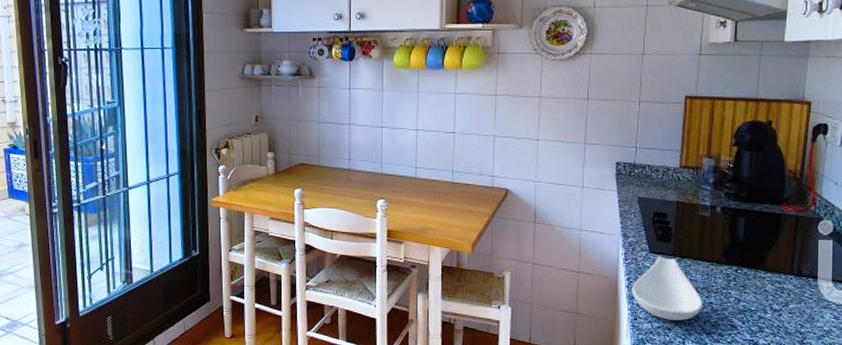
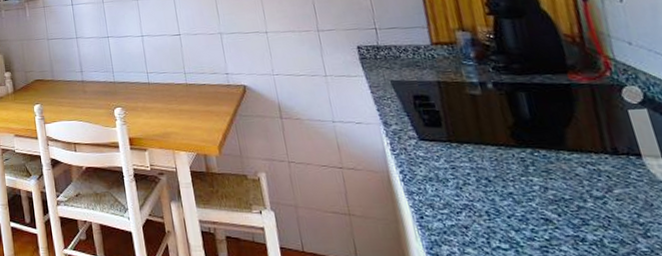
spoon rest: present [631,256,703,321] -> none [408,143,502,217]

